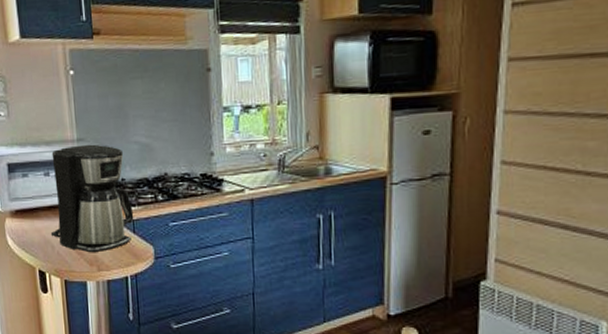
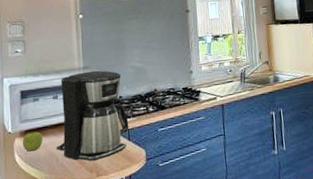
fruit: none [13,211,36,235] -> present [22,131,43,152]

